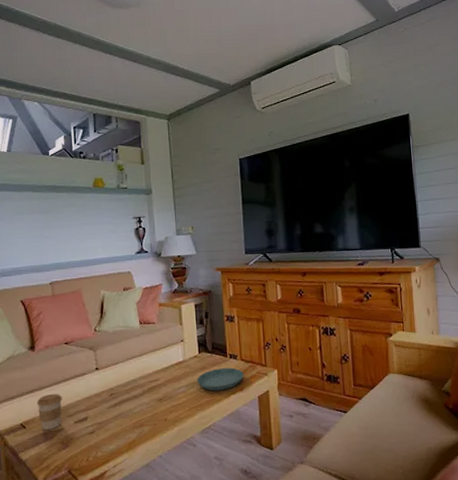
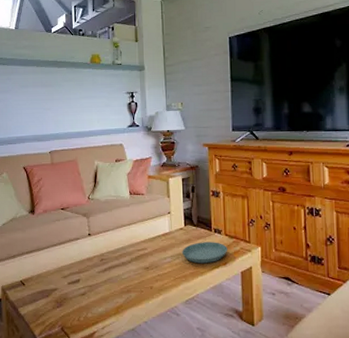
coffee cup: present [36,394,62,430] -> none [35,256,57,288]

